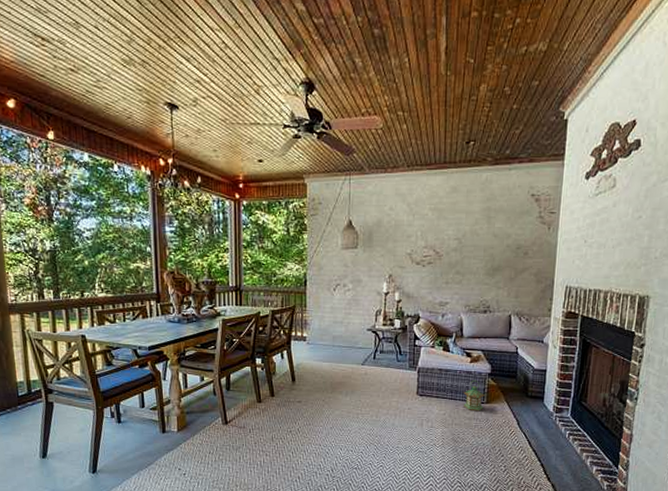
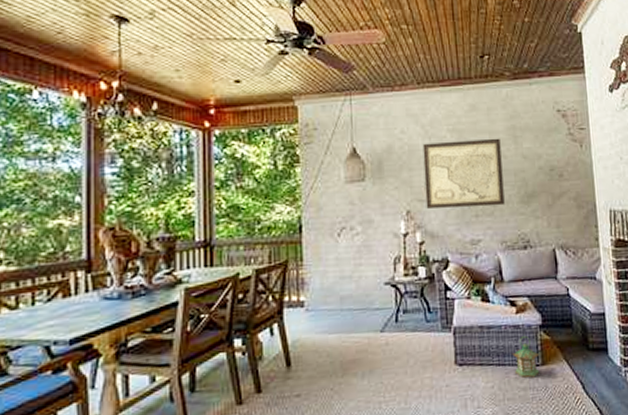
wall art: none [405,217,475,276] -> present [422,138,505,209]

